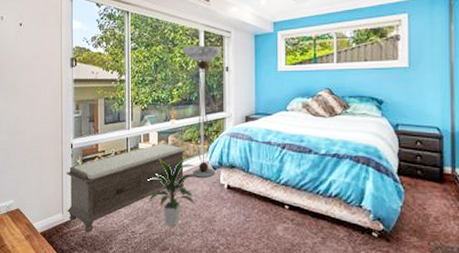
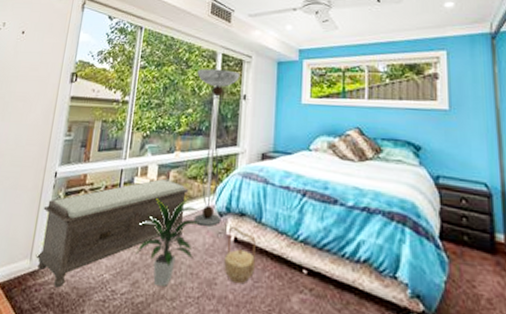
basket: none [220,176,247,220] -> present [224,225,256,284]

